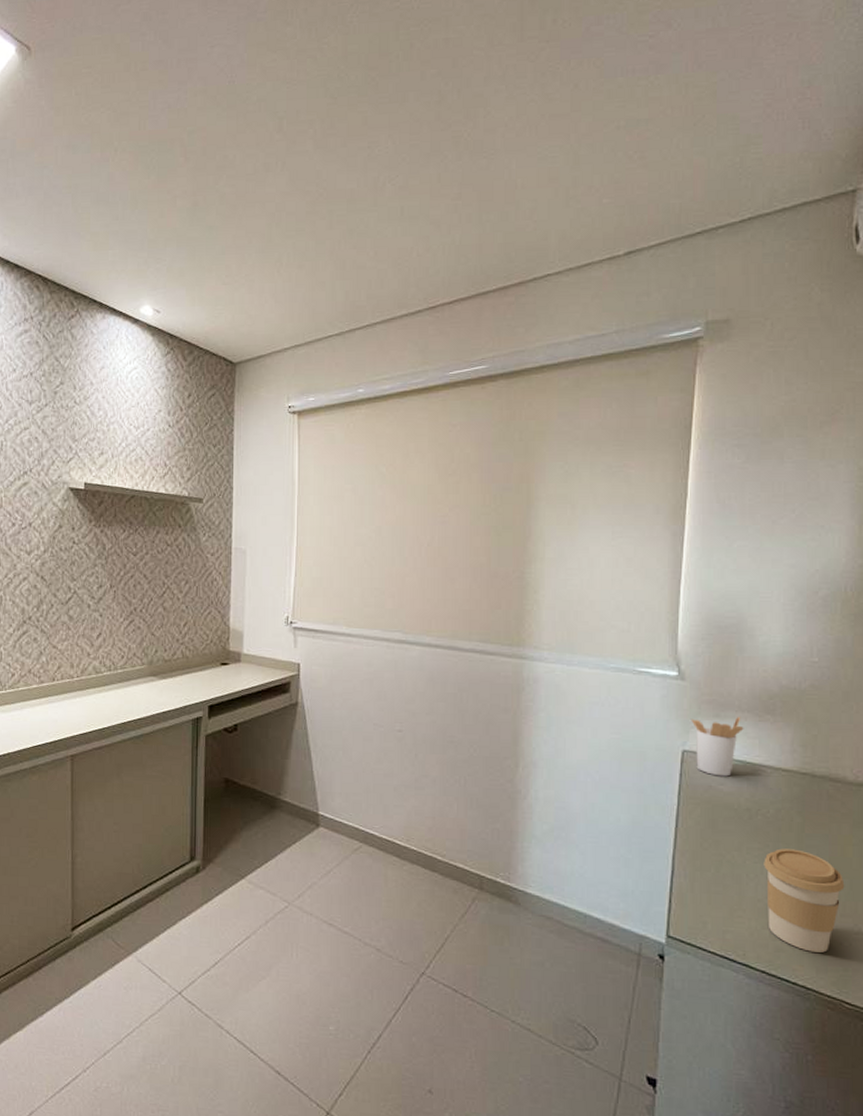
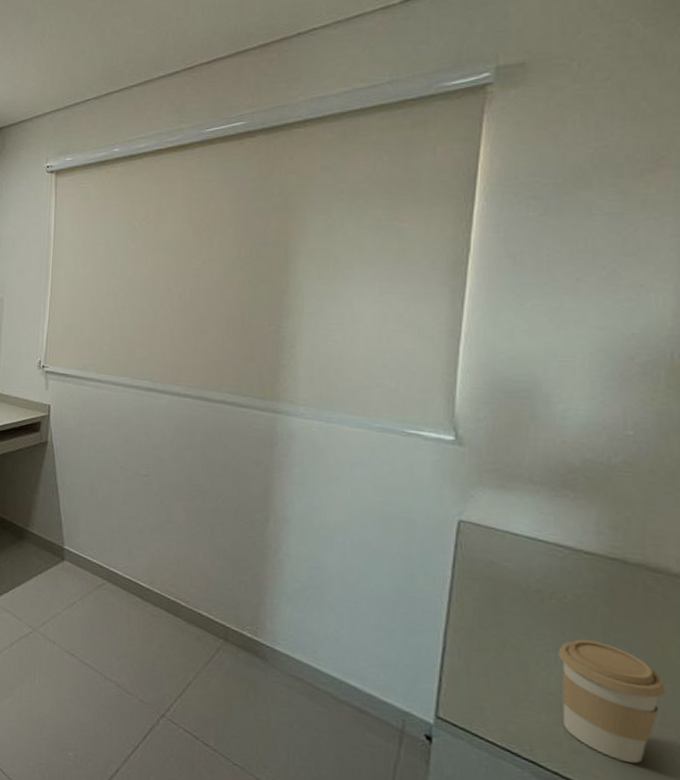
utensil holder: present [691,716,744,777] -> none [469,487,536,554]

